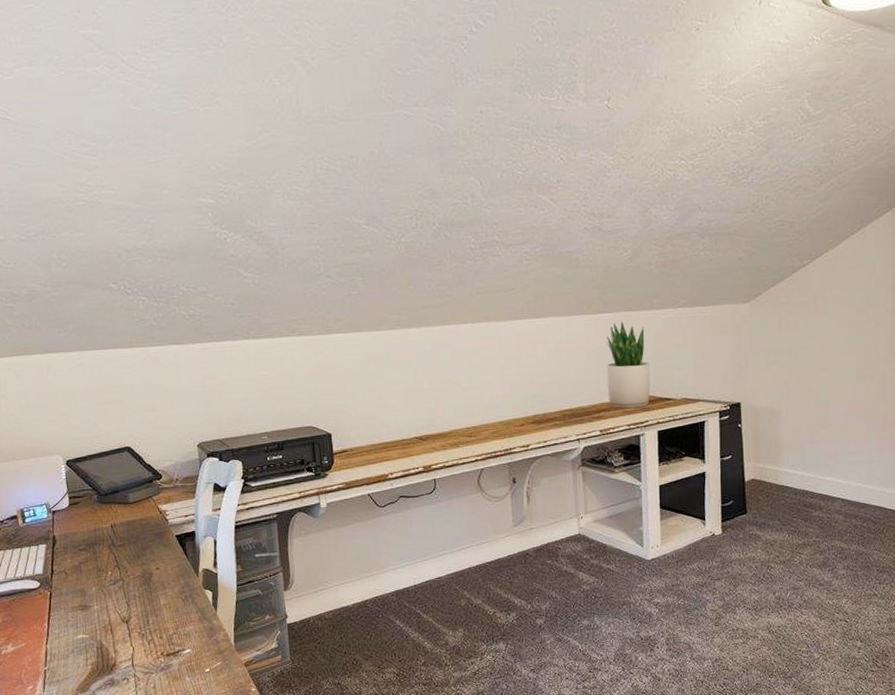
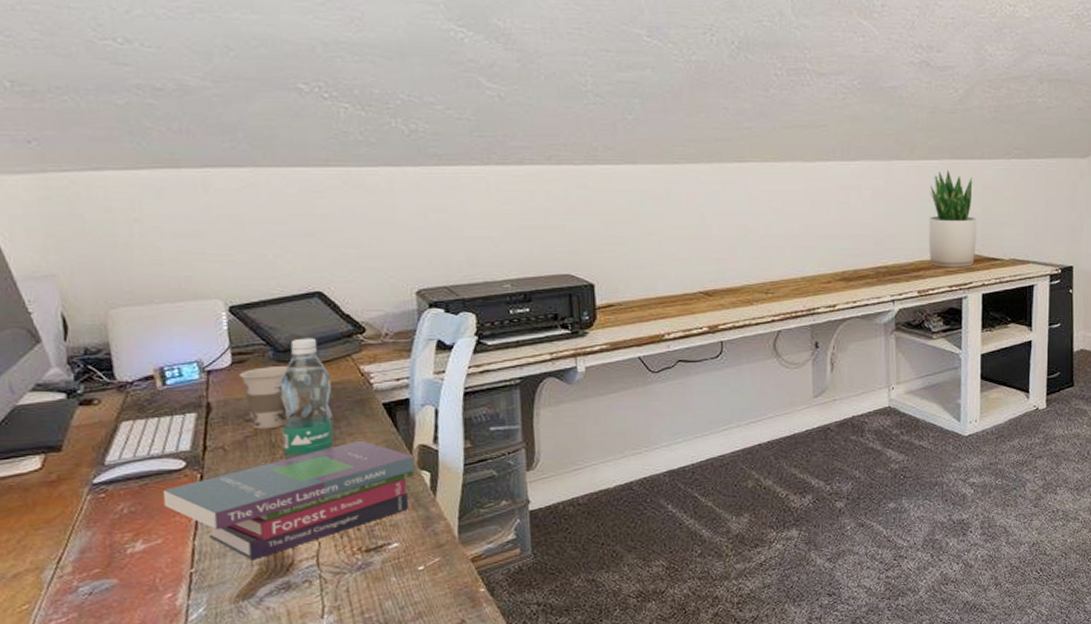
books: none [24,565,201,661] -> present [162,440,416,561]
cup: none [74,507,140,557] -> present [238,366,332,430]
bottle: none [102,483,142,581] -> present [279,338,335,460]

